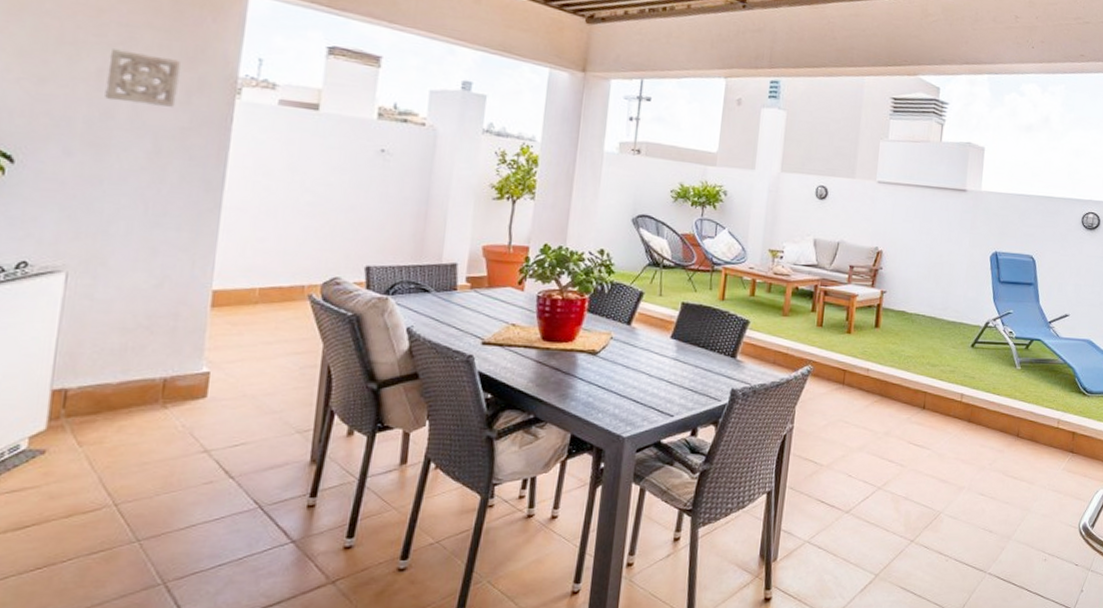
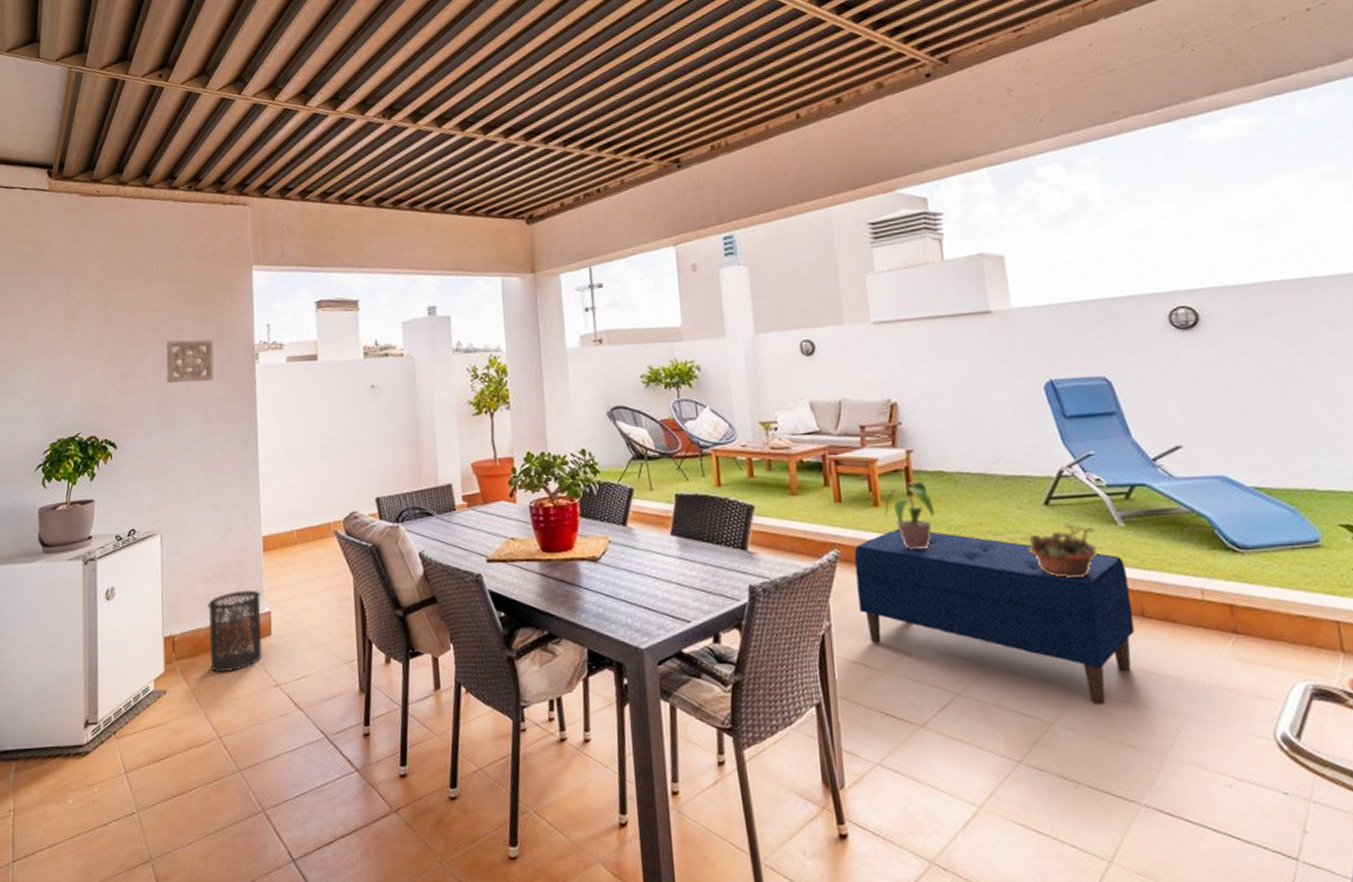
trash can: none [115,346,201,435] -> present [208,590,263,673]
bench: none [819,353,1015,499] -> present [854,528,1135,704]
potted plant: none [855,317,893,372] -> present [885,481,936,550]
succulent planter: none [953,363,1002,405] -> present [1028,524,1101,579]

